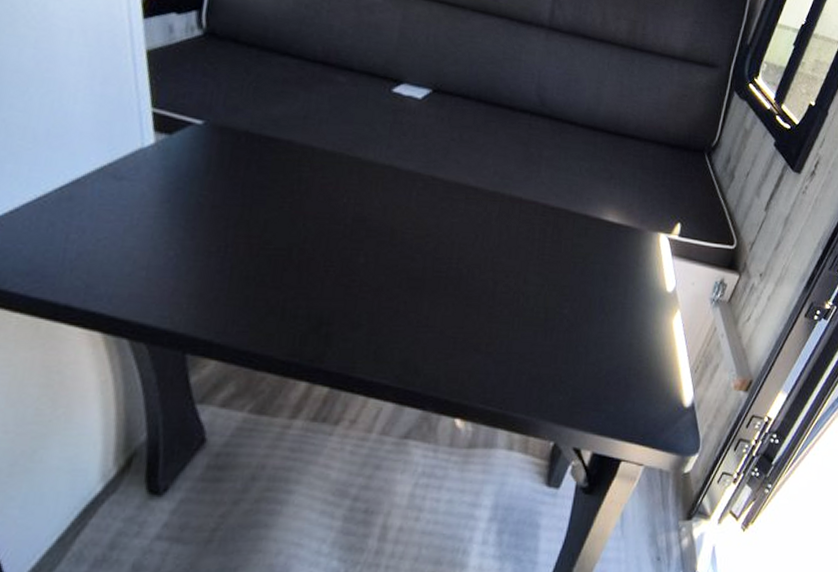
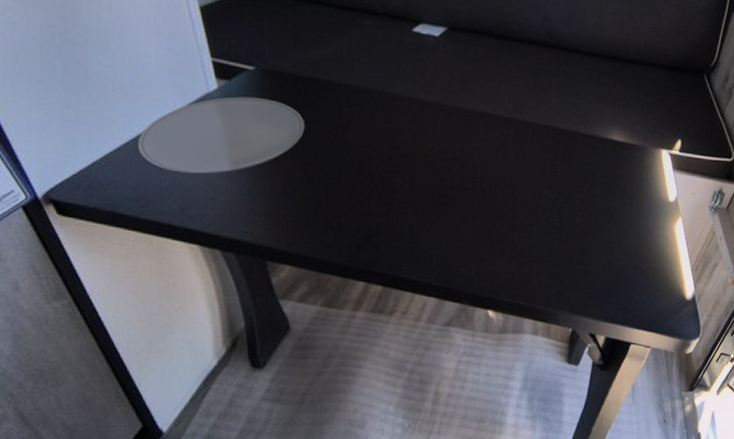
plate: none [41,154,256,246] -> present [137,96,305,175]

